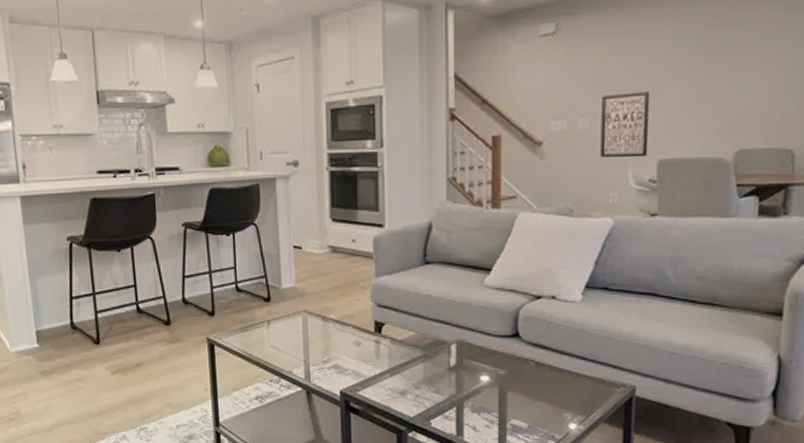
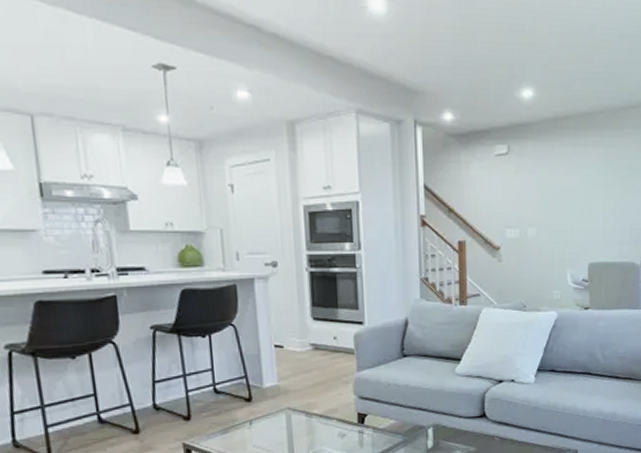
wall art: present [600,92,651,158] -> none [546,207,582,261]

